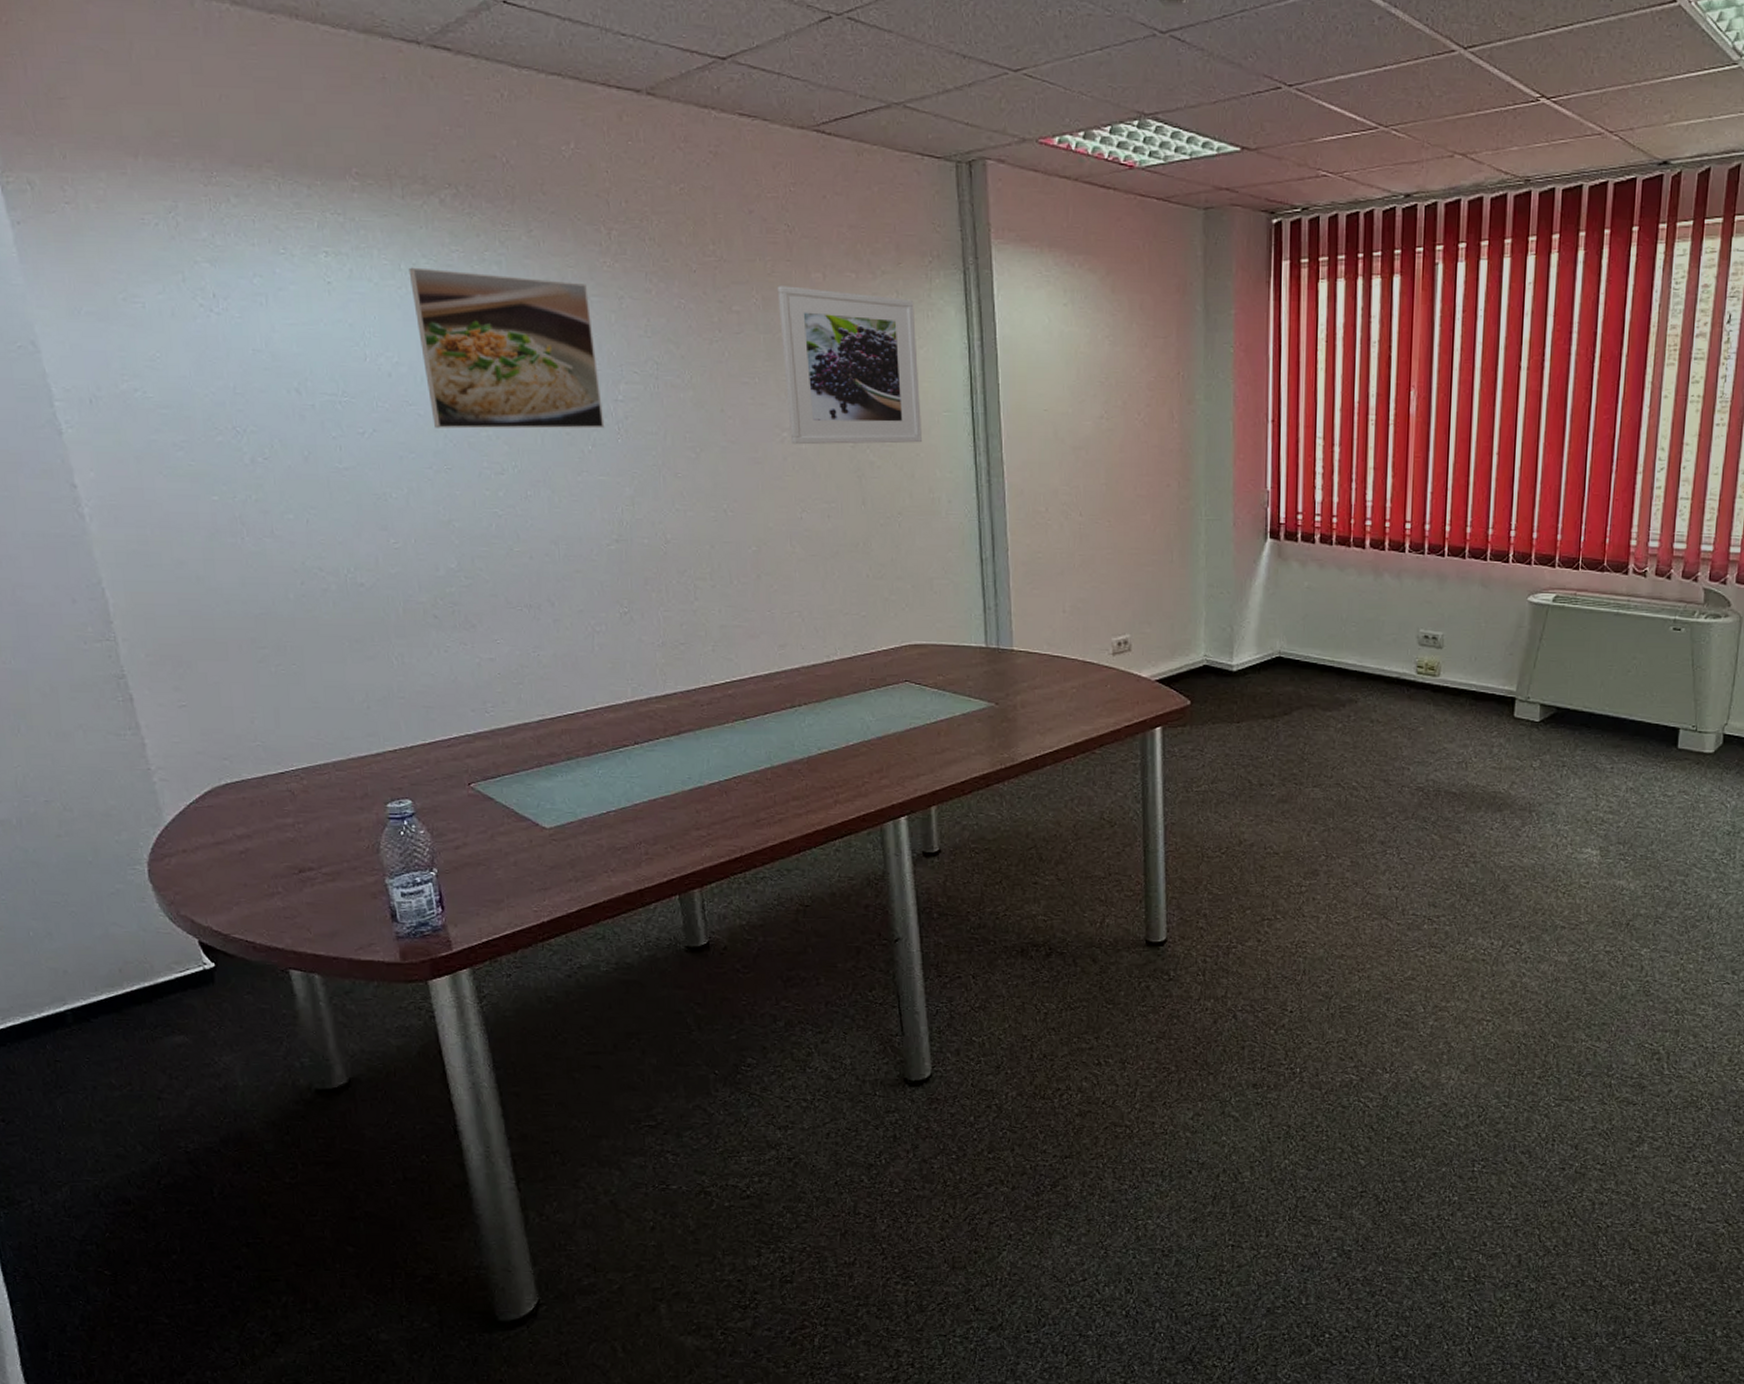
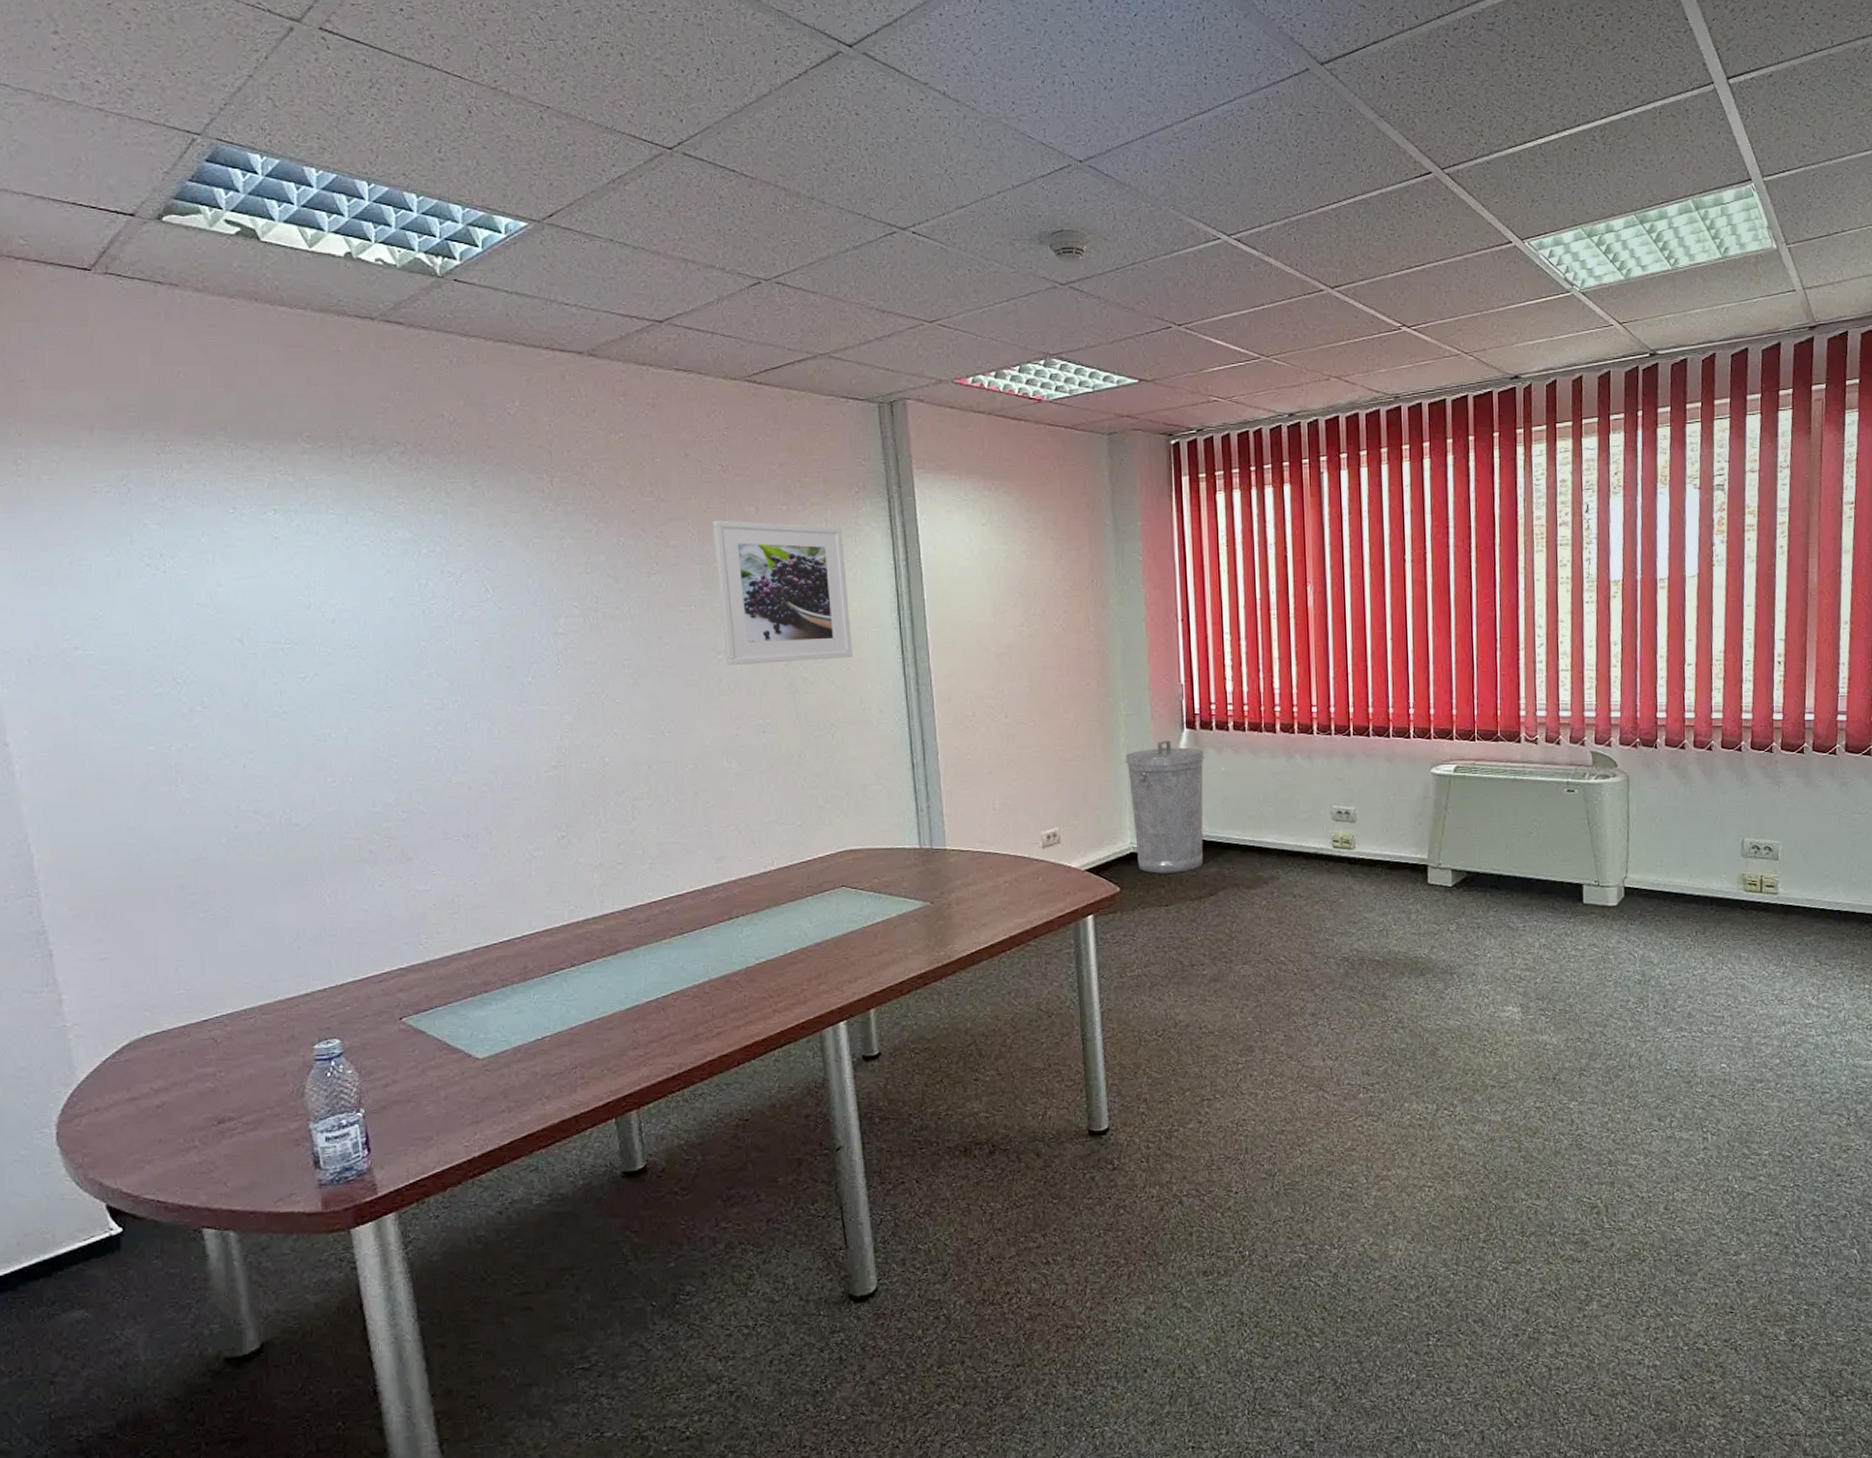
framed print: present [408,267,605,429] -> none [355,520,545,669]
trash can: none [1204,549,1287,689] -> present [1125,740,1204,874]

